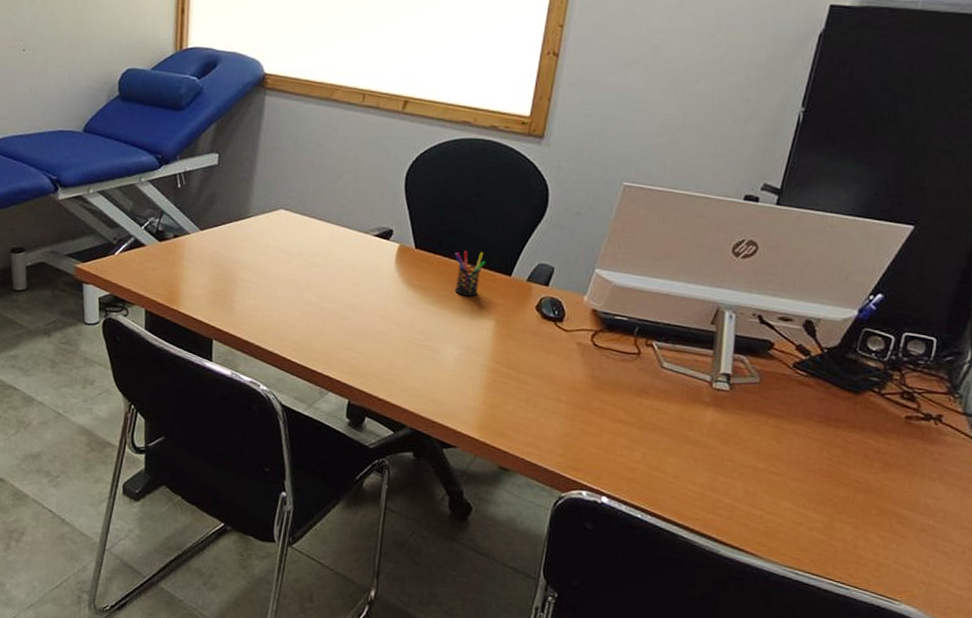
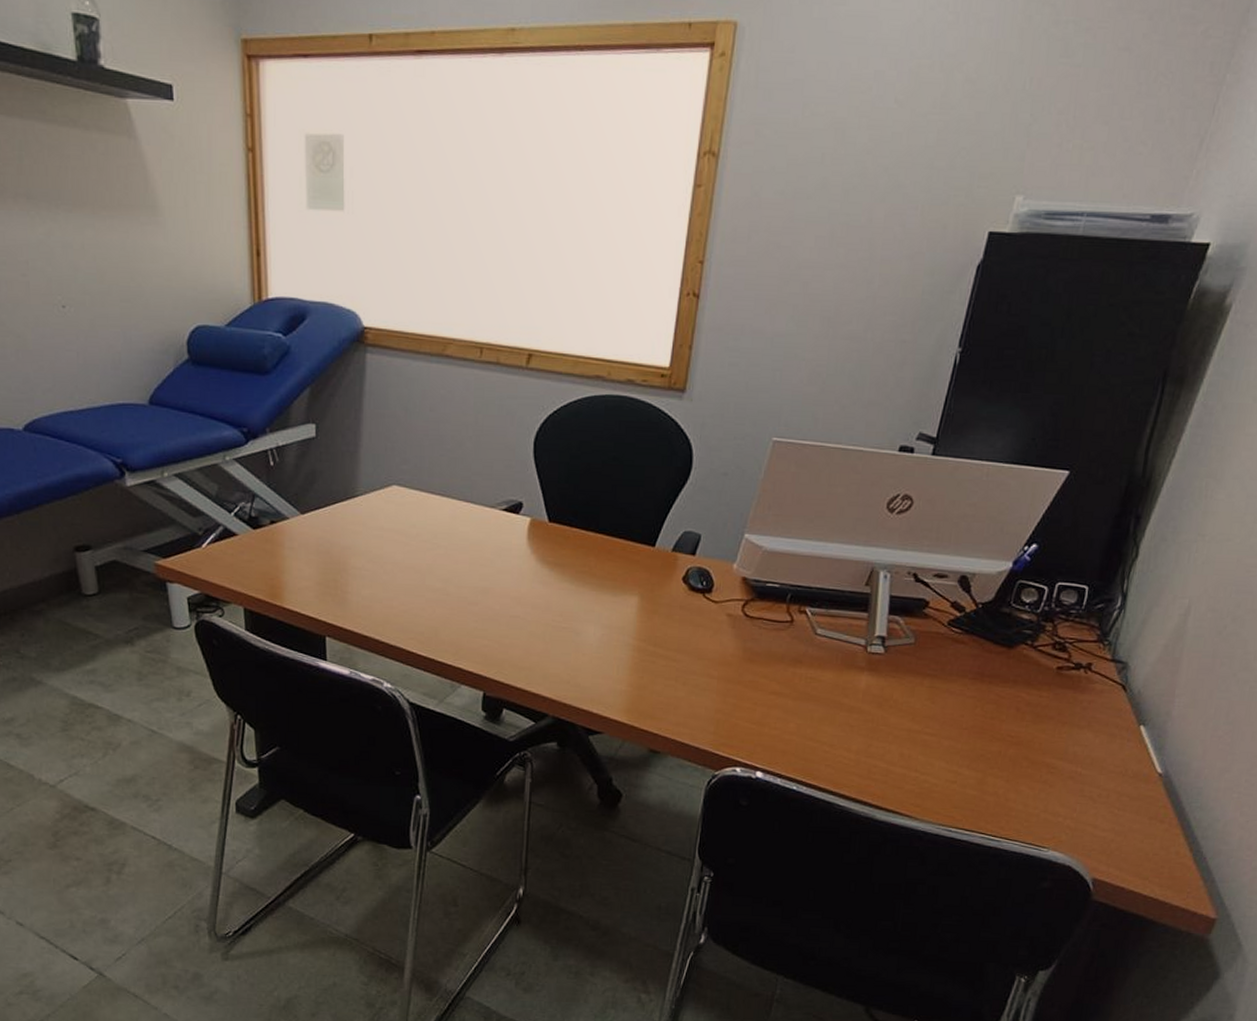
pen holder: present [454,251,486,297] -> none [592,521,627,571]

